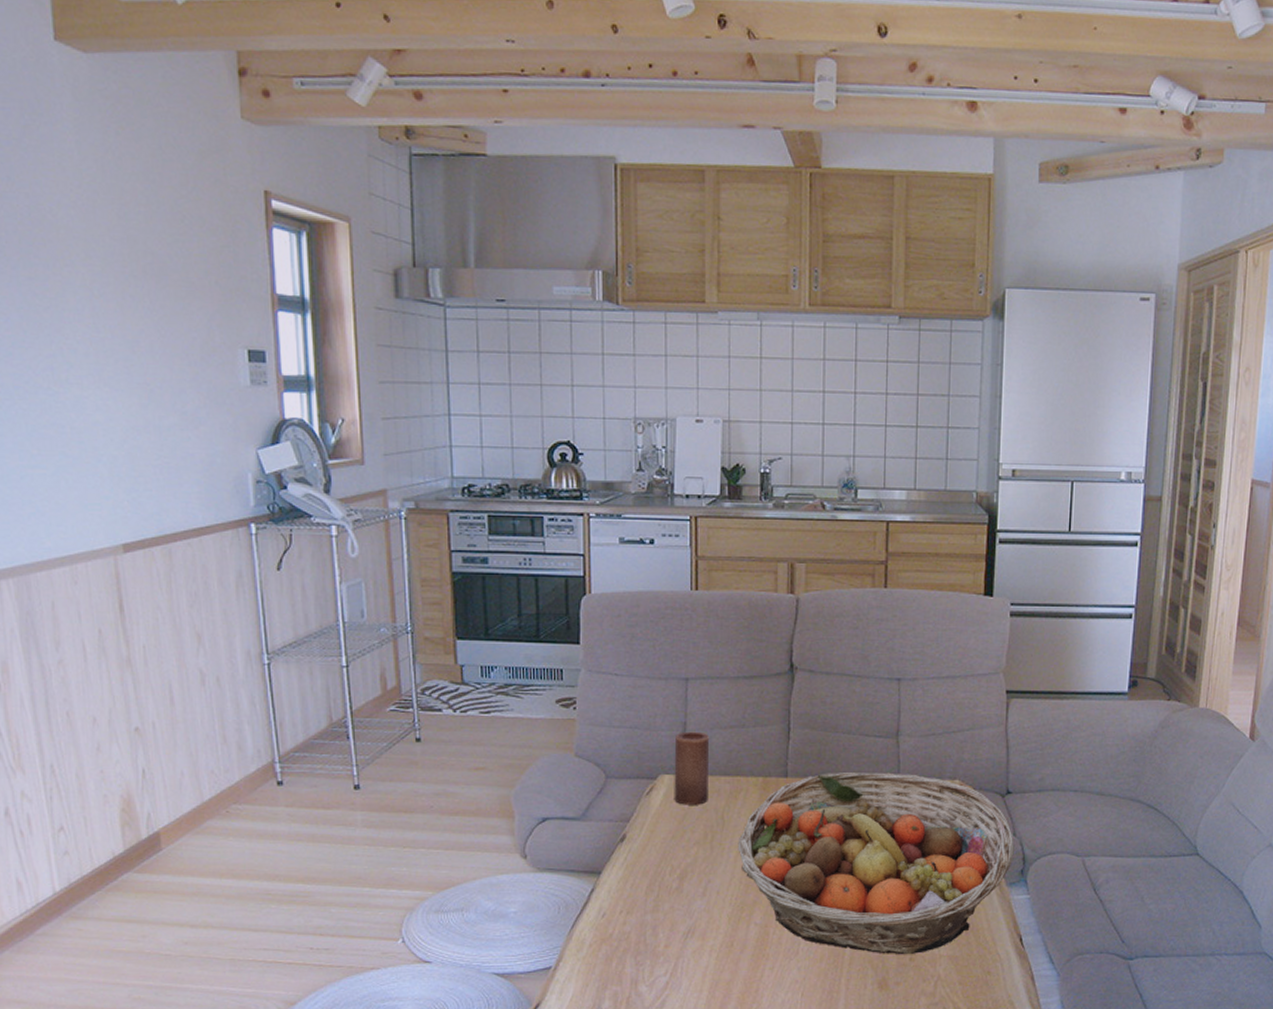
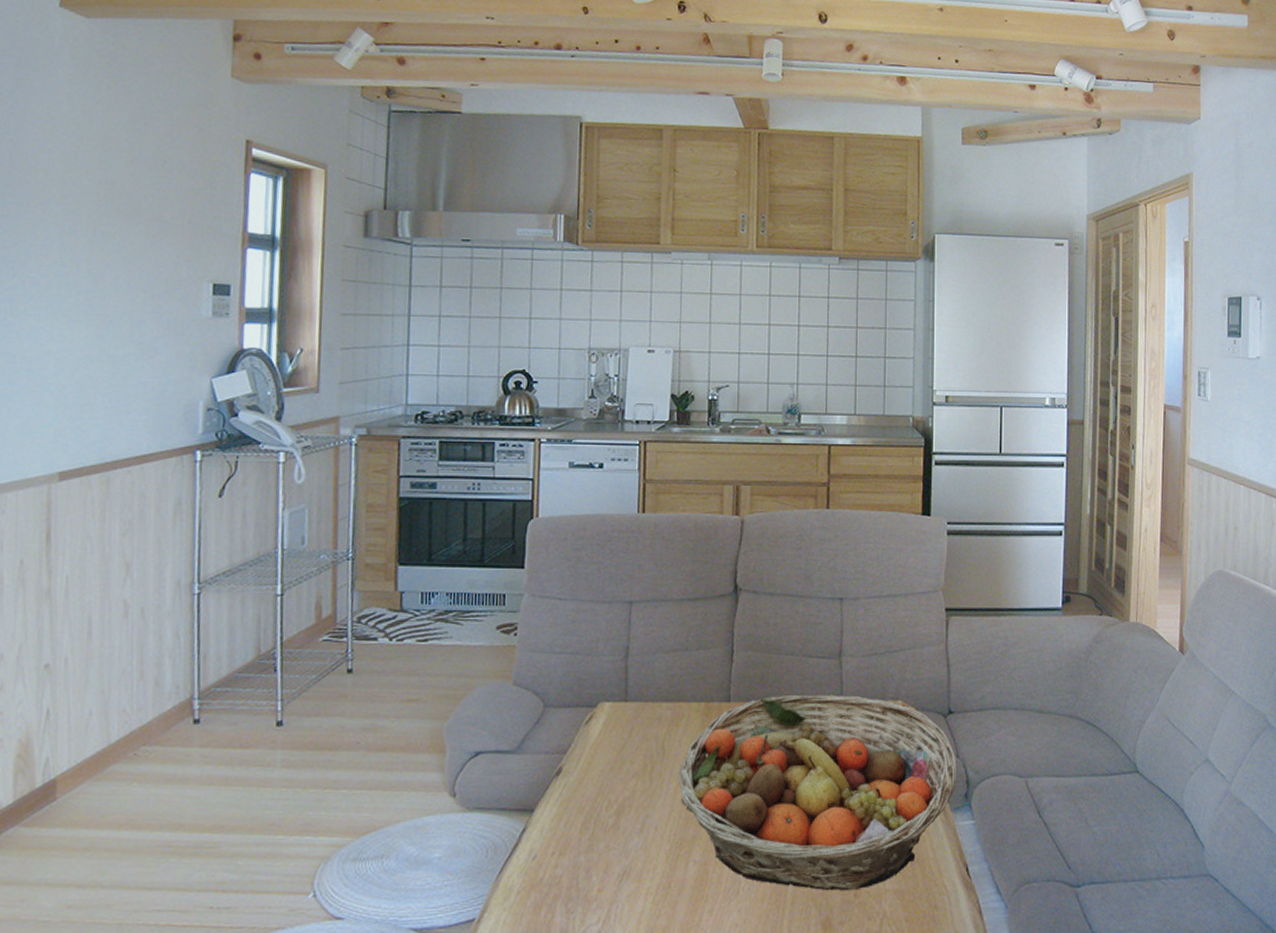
candle: present [674,731,710,805] -> none [613,656,653,734]

